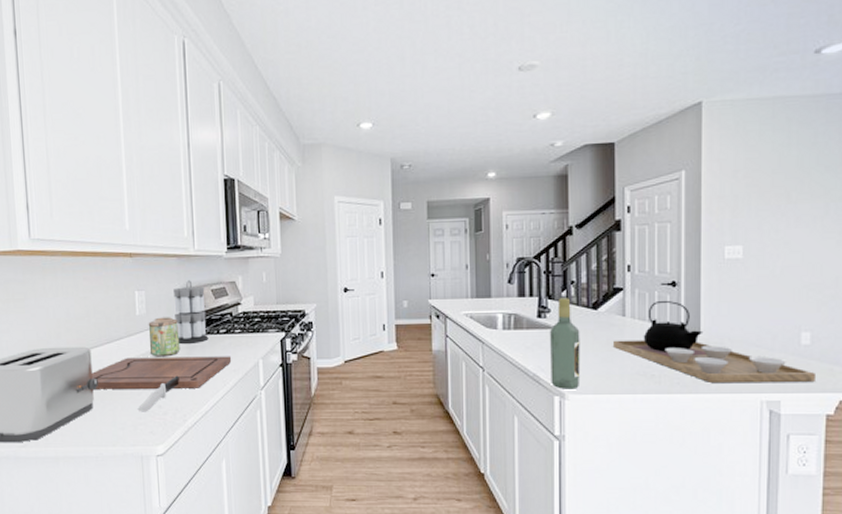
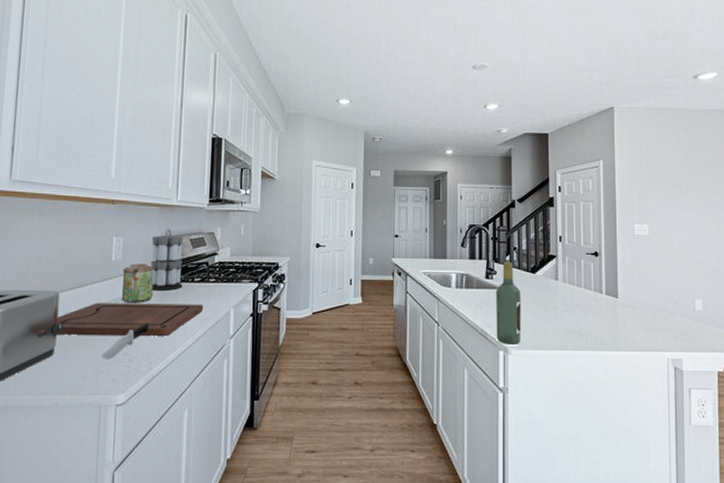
tea set: present [612,301,815,384] -> none [548,268,708,342]

